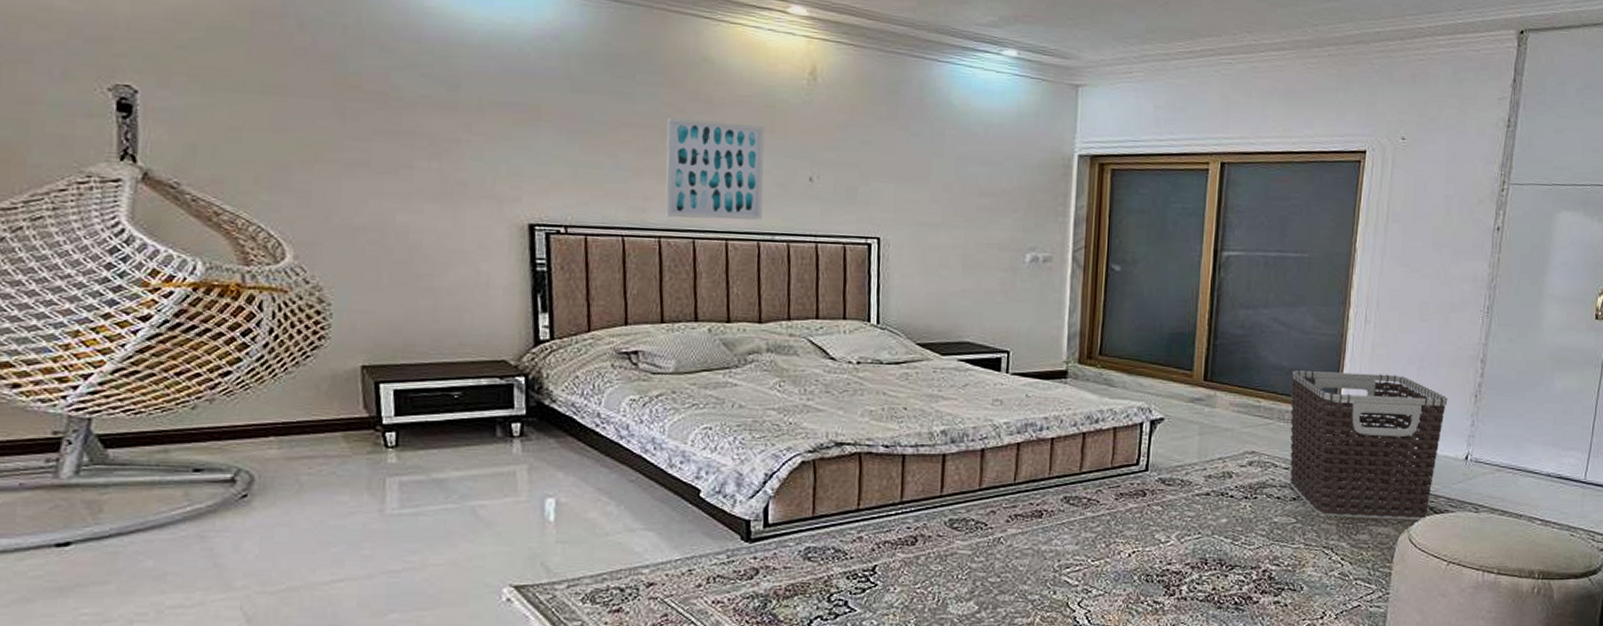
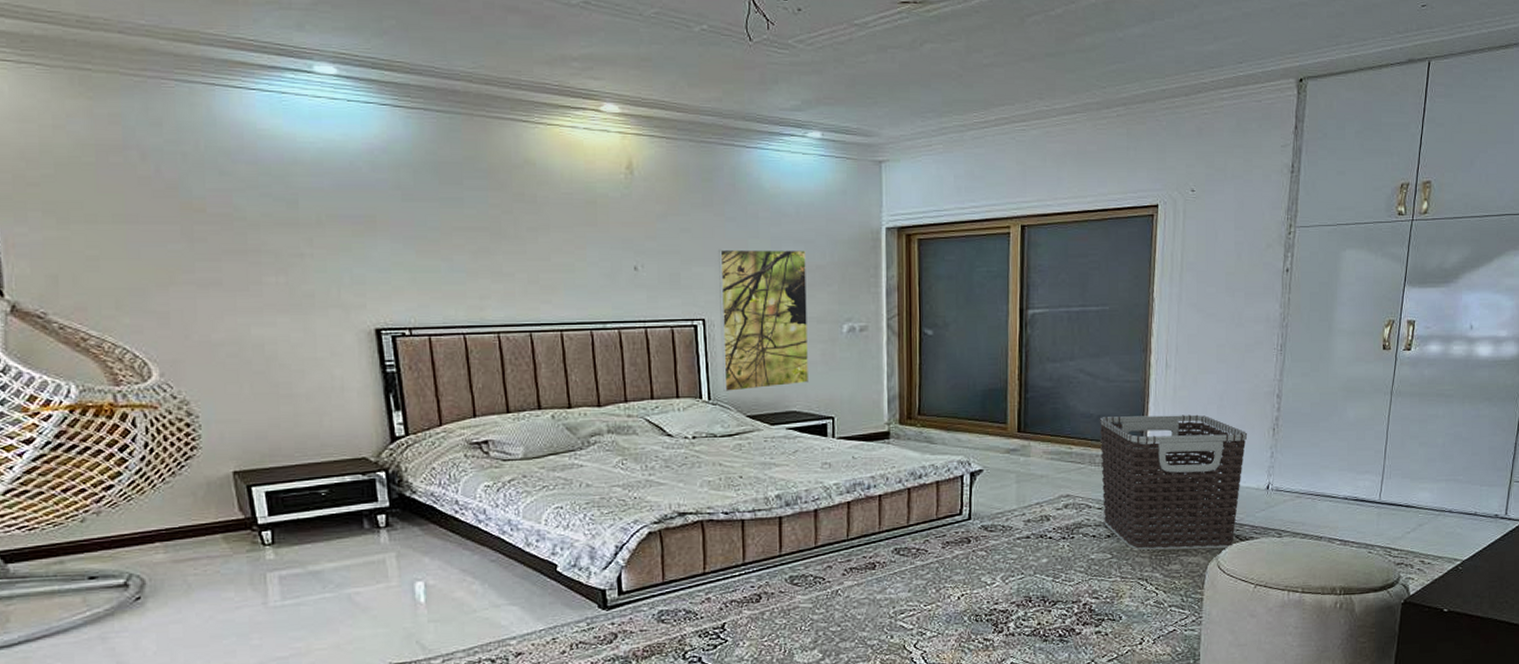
wall art: present [665,118,765,220] -> none [495,219,593,314]
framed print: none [894,165,992,317] -> present [719,249,810,391]

